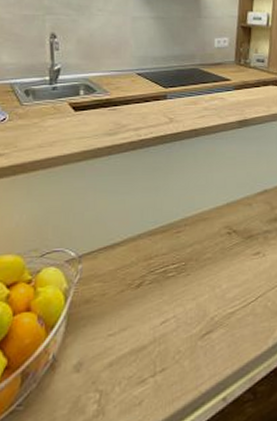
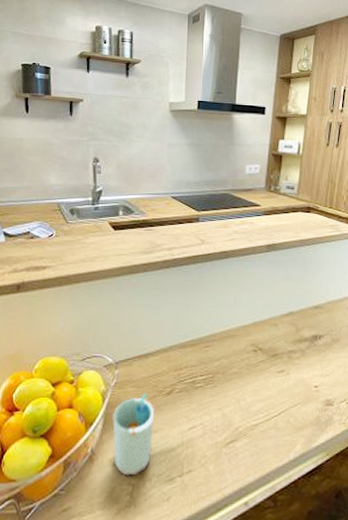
cup: none [76,288,124,382] -> present [112,394,155,476]

